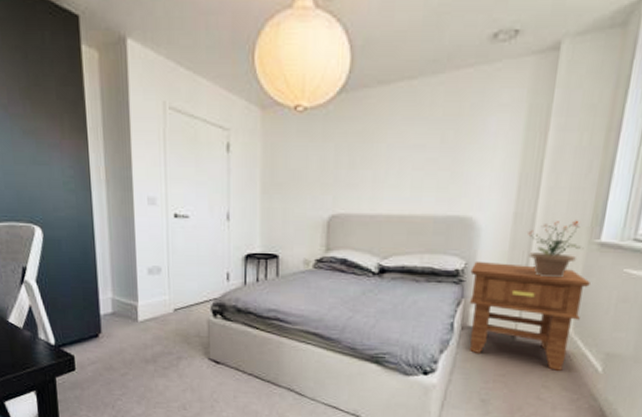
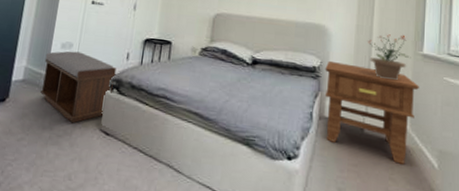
bench: none [132,276,217,354] -> present [39,51,117,123]

